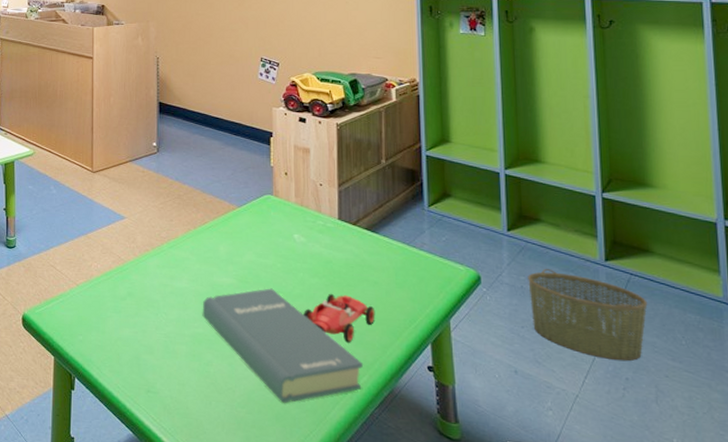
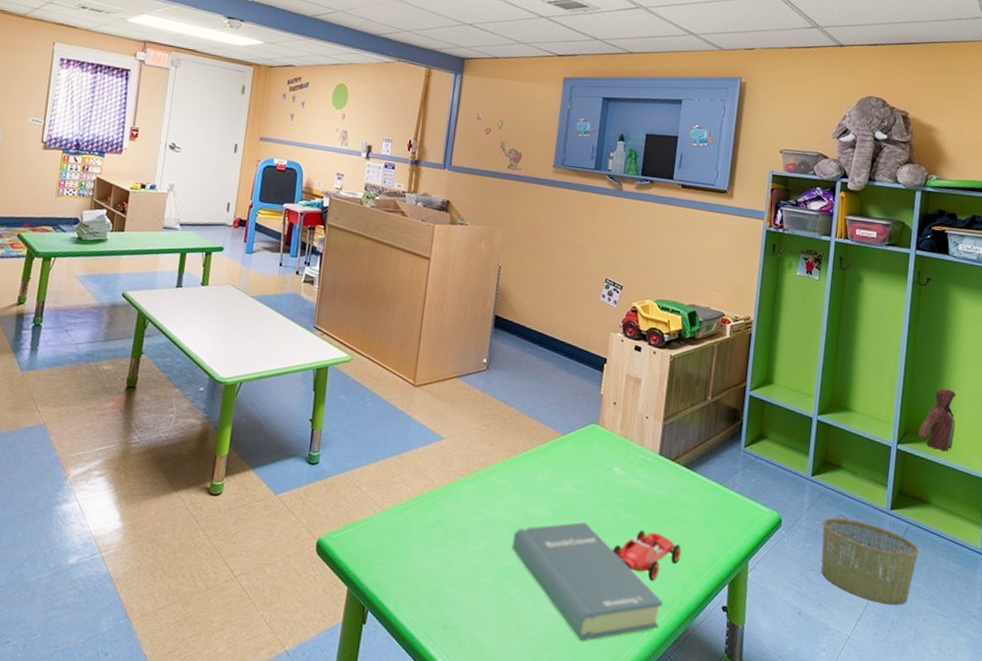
jacket: none [626,130,670,197] -> present [918,388,957,452]

